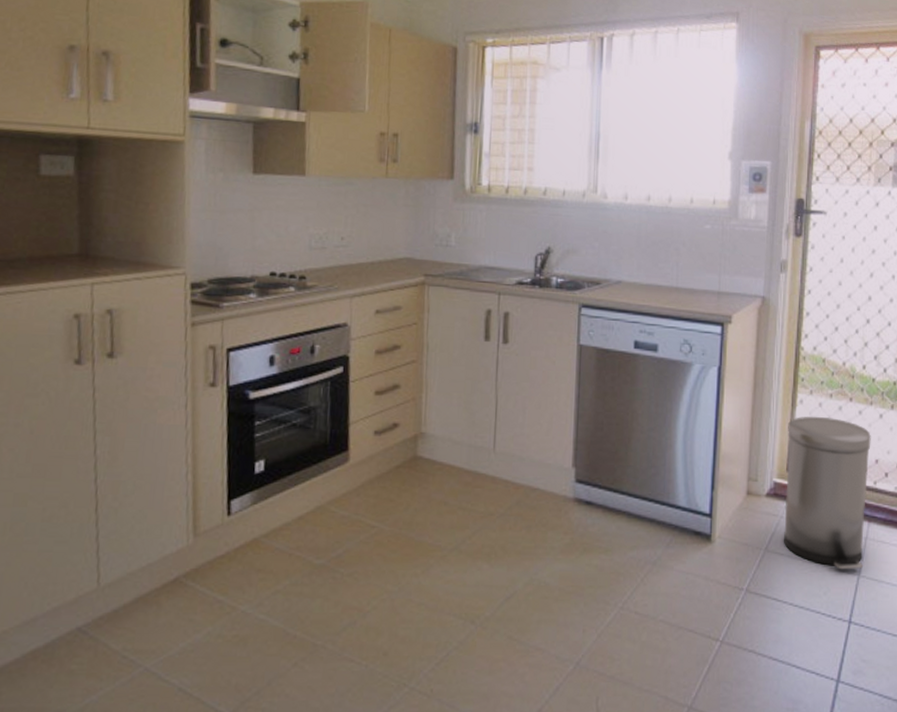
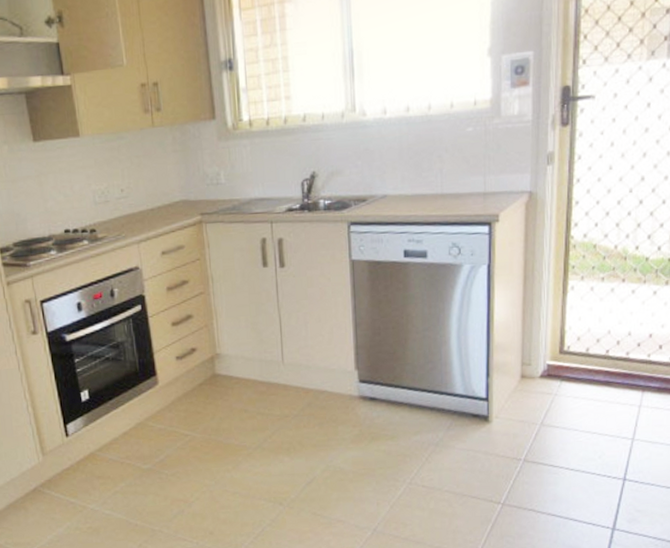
pedal bin: present [784,416,871,570] -> none [558,299,645,436]

